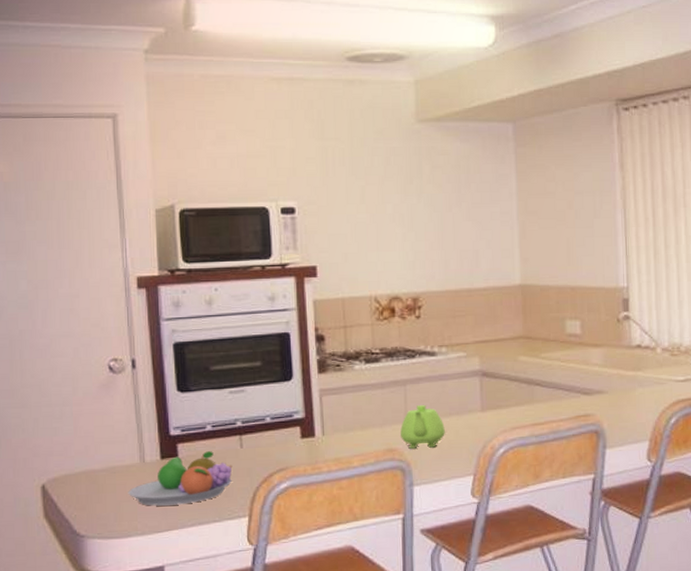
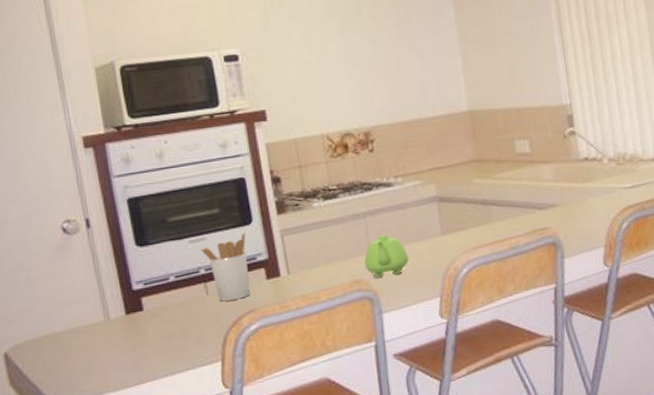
fruit bowl: present [128,451,233,506] -> none [95,301,201,362]
utensil holder: none [239,388,285,456] -> present [201,232,251,302]

